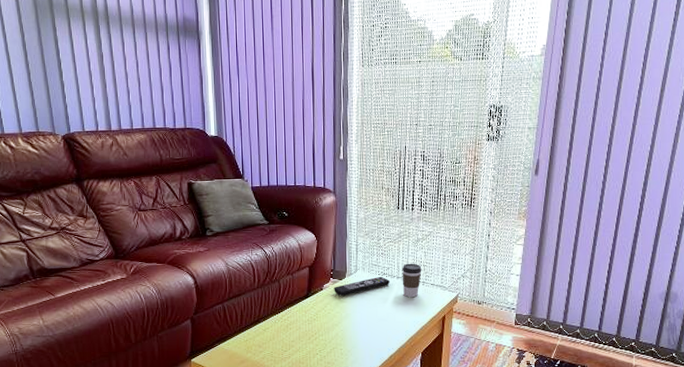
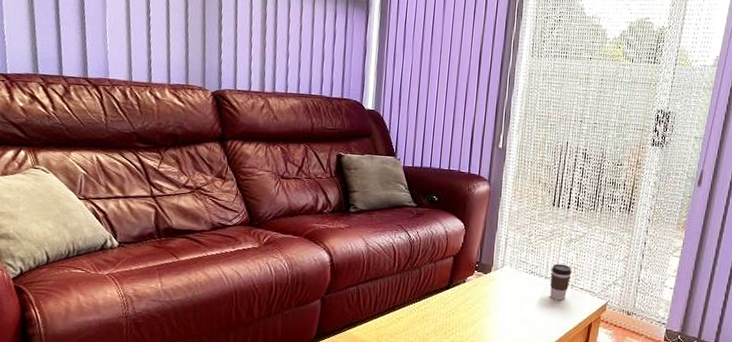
remote control: present [334,276,390,296] -> none [477,274,537,291]

